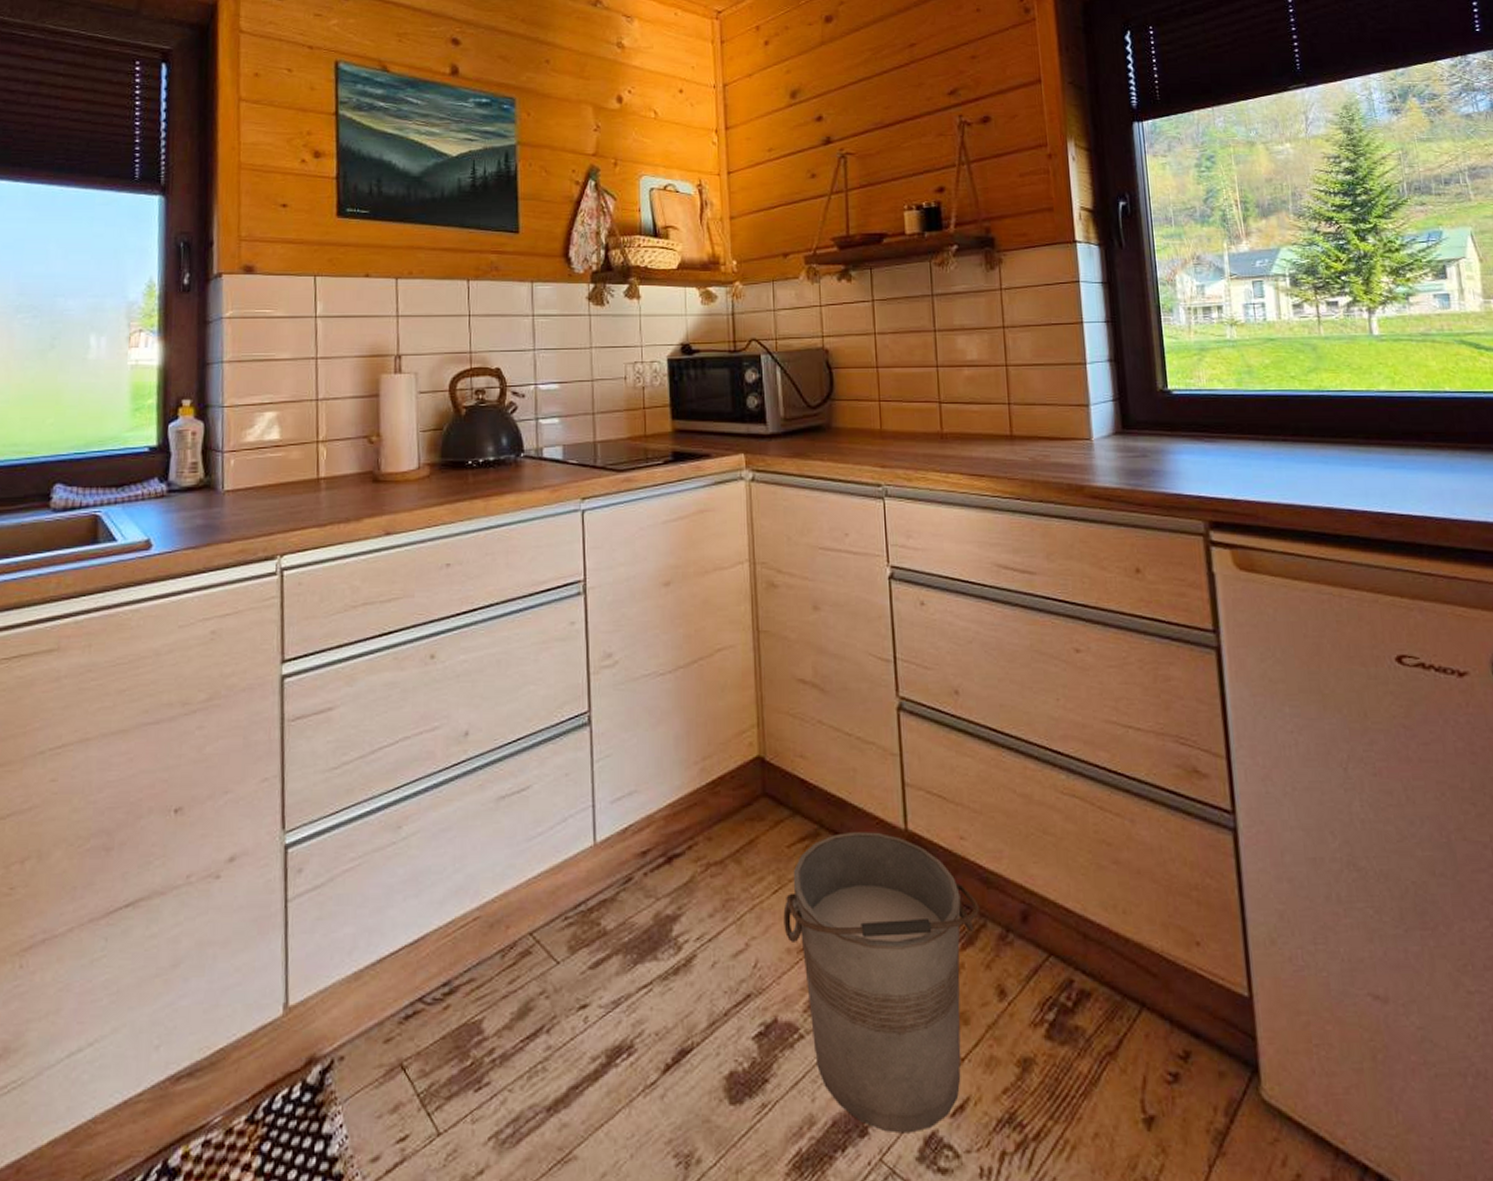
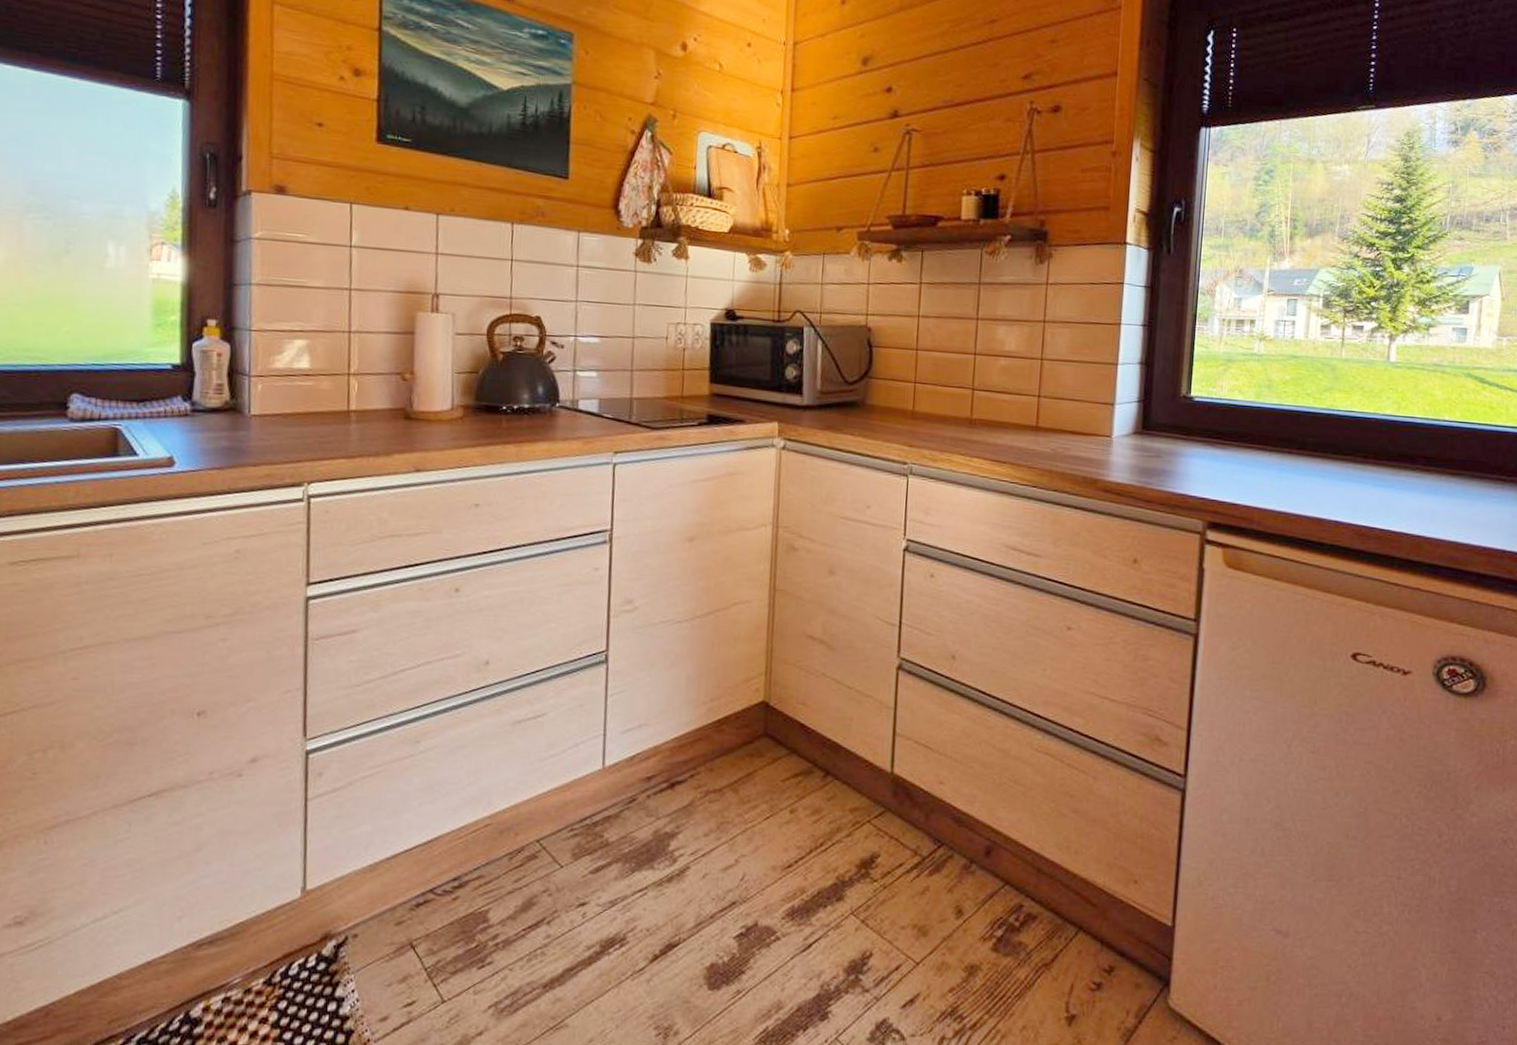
bucket: present [783,832,980,1134] -> none [771,772,950,1019]

